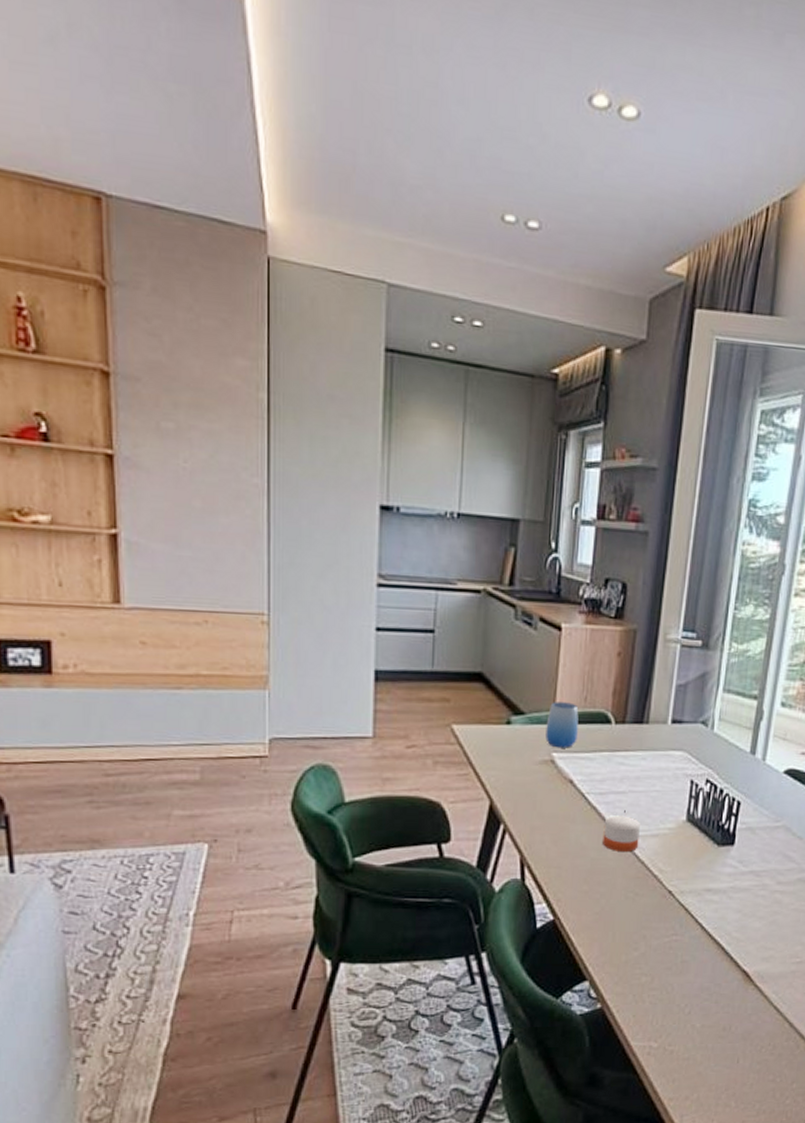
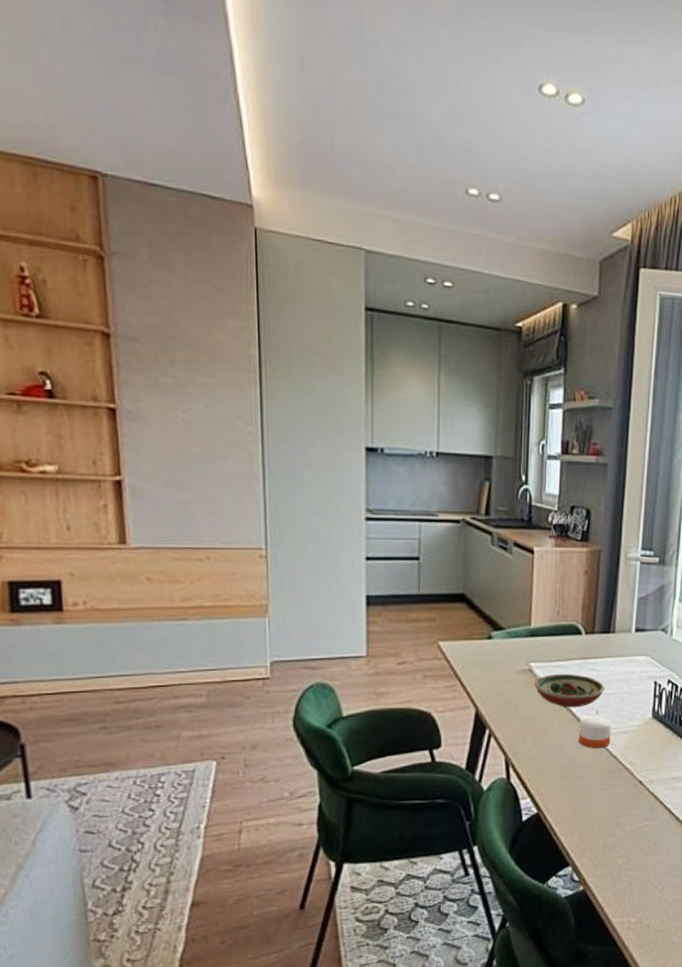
cup: present [545,702,579,748] -> none [524,617,552,658]
decorative bowl: none [555,766,634,805] -> present [534,673,605,708]

